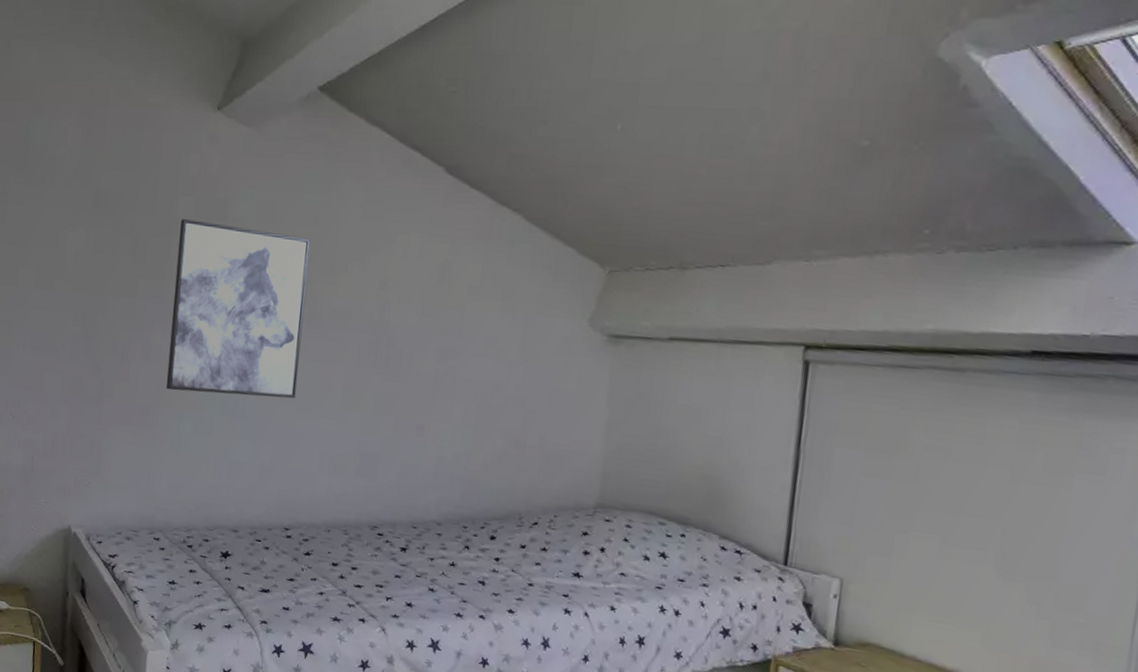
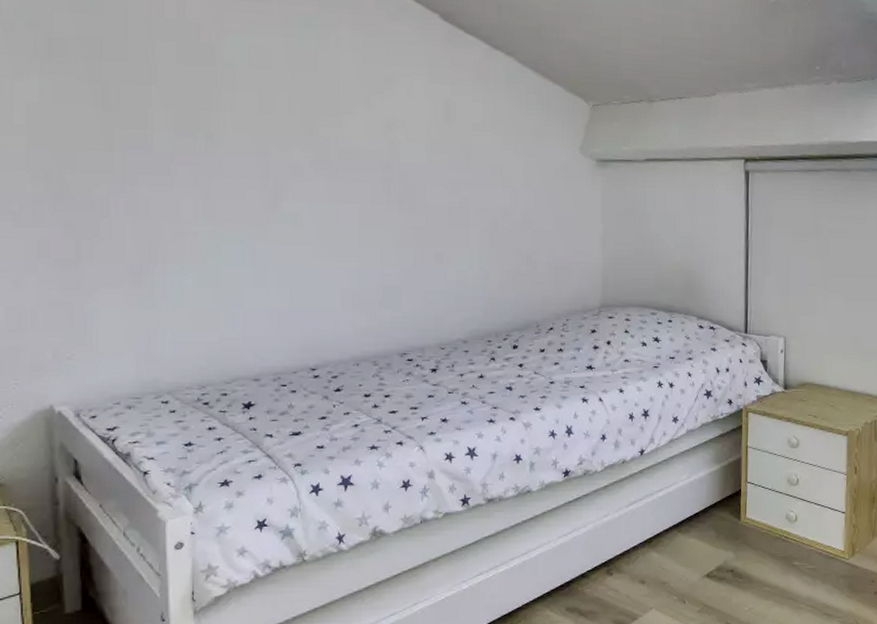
wall art: present [165,219,311,399] -> none [159,65,311,245]

